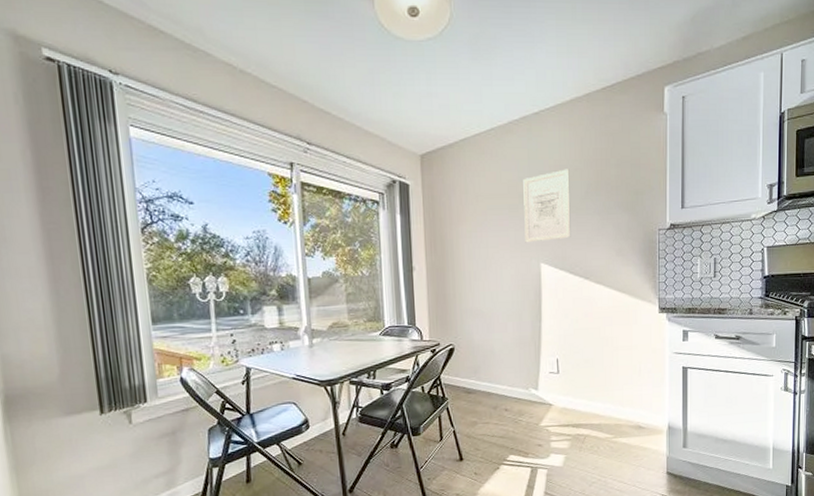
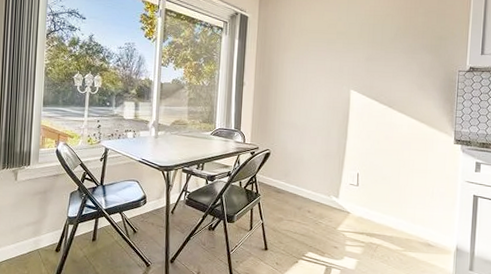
wall art: present [523,169,571,243] -> none [339,13,383,72]

